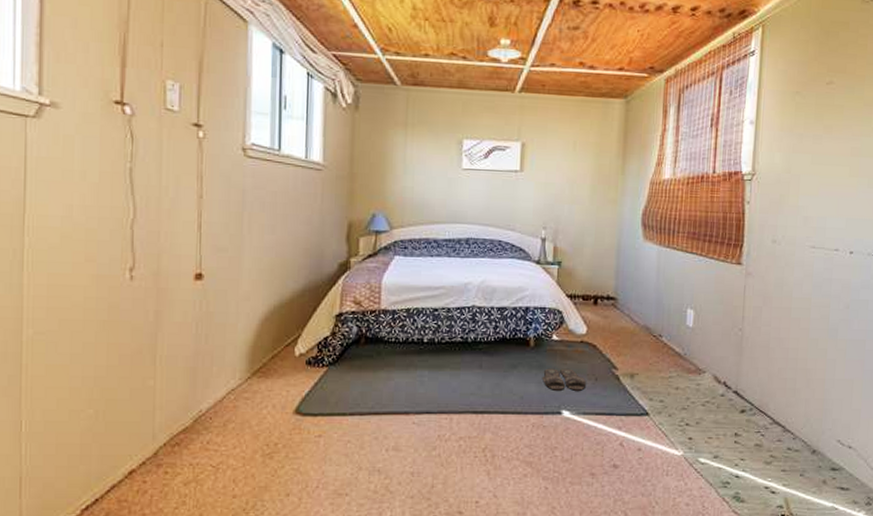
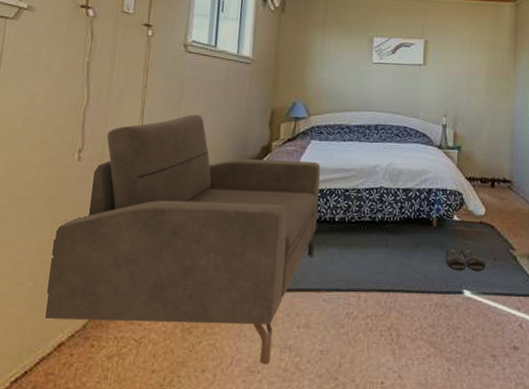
chair: none [111,228,406,486] -> present [45,114,320,364]

